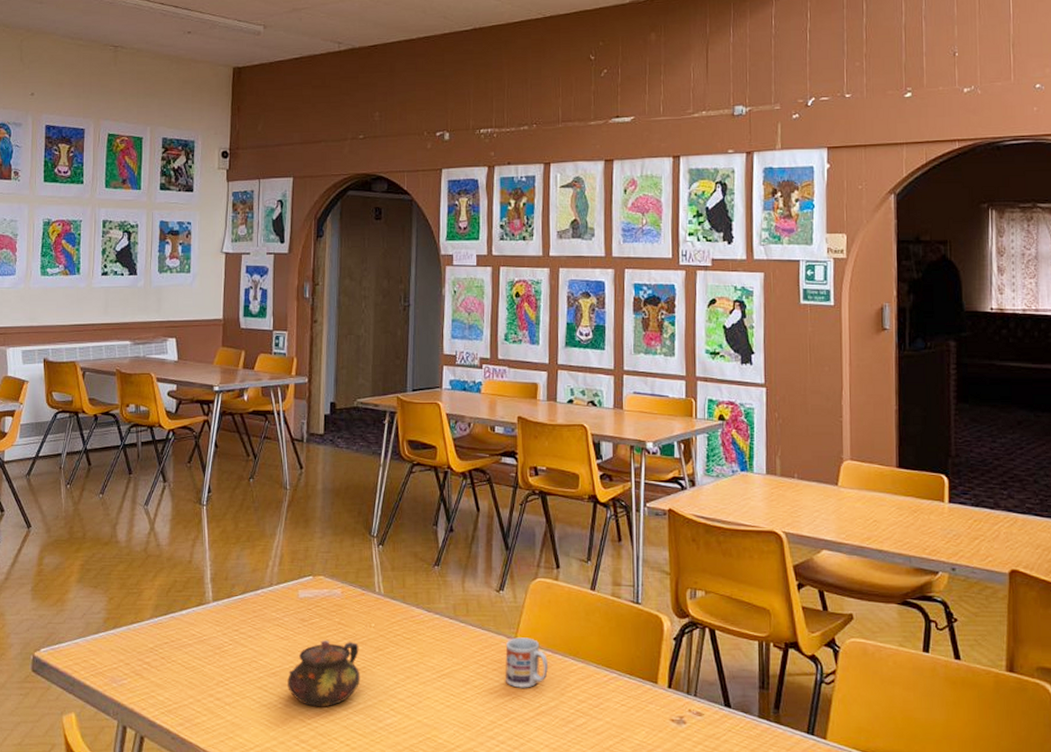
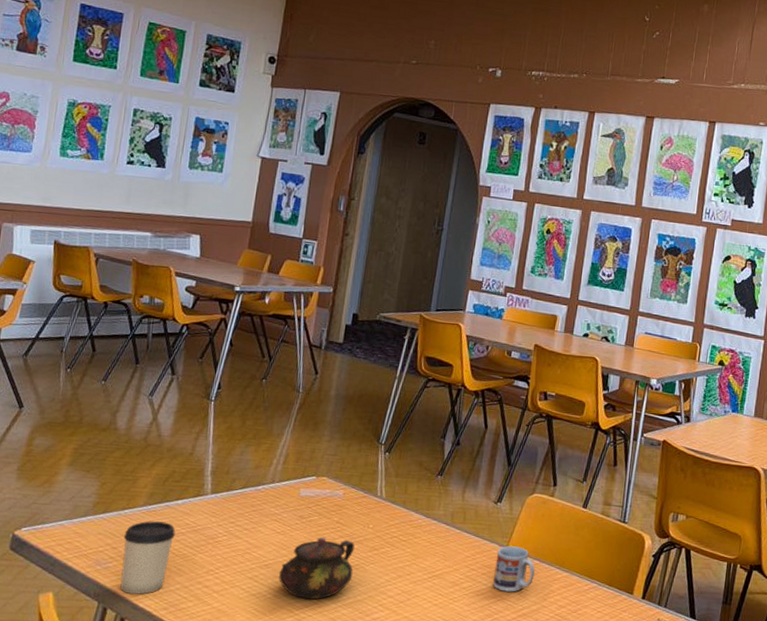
cup: none [135,634,183,711] -> present [120,521,175,595]

